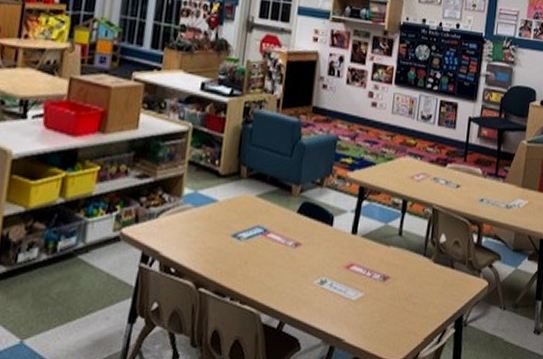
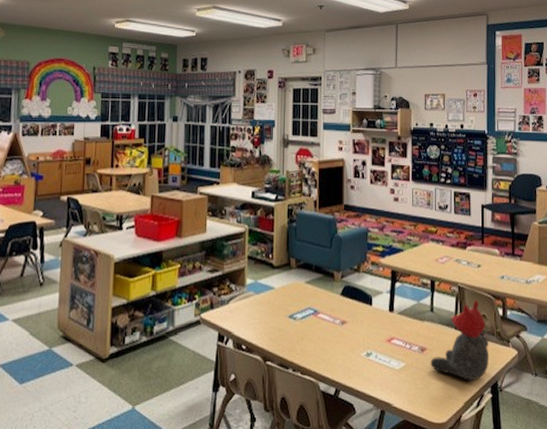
teddy bear: none [392,224,459,315] -> present [430,300,490,382]

